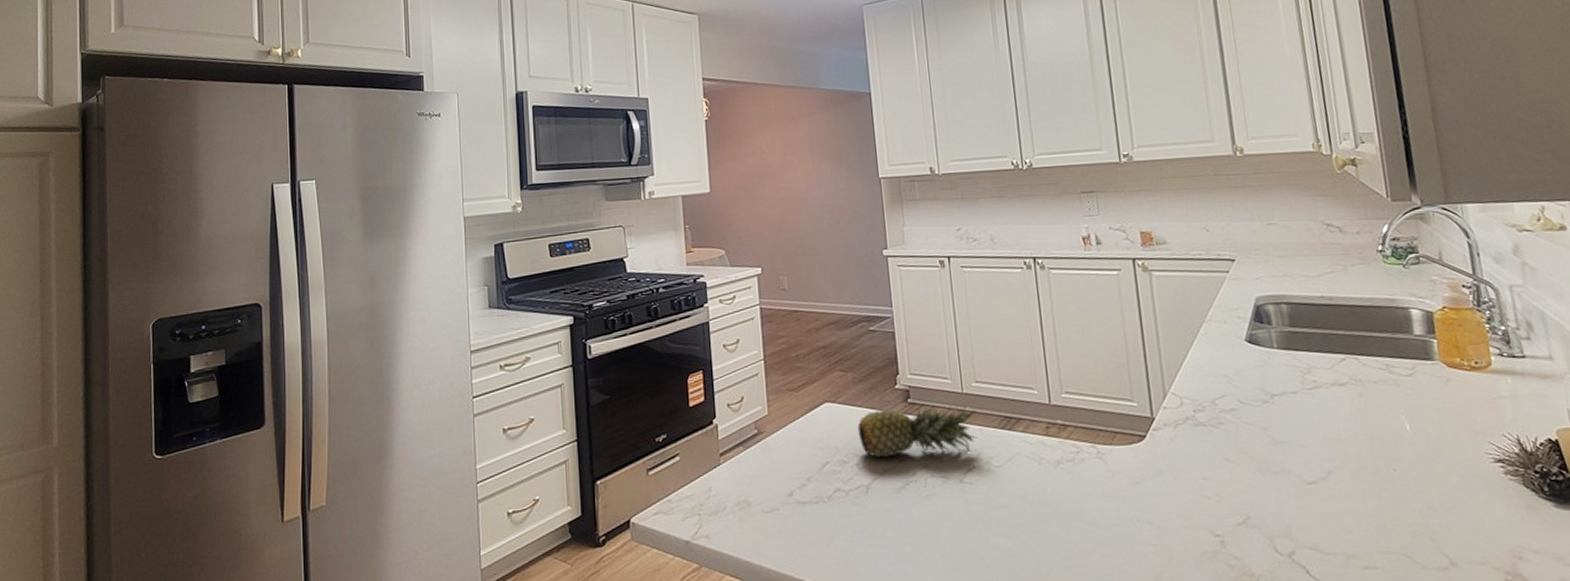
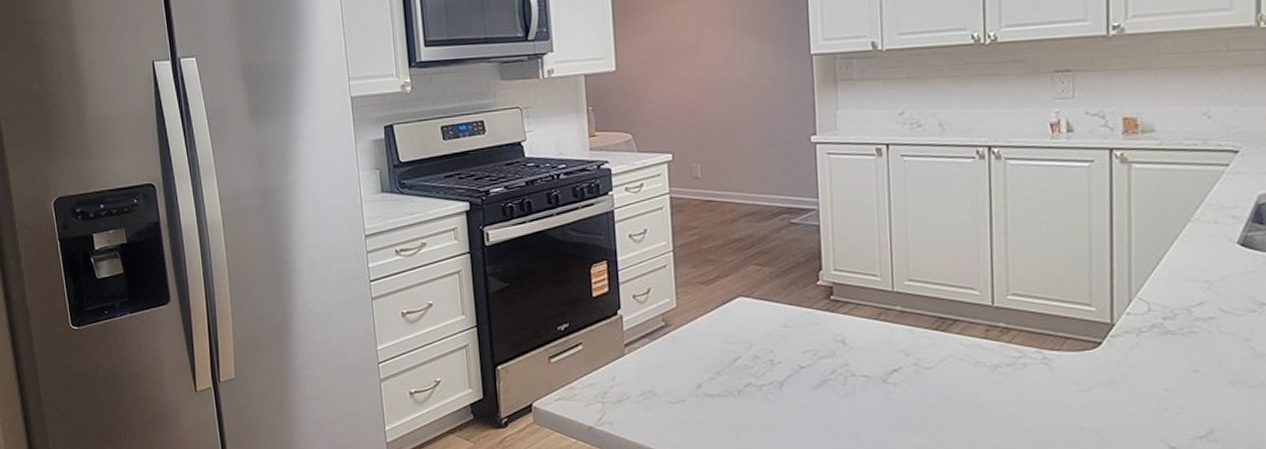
fruit: present [857,401,977,458] -> none [773,300,906,354]

